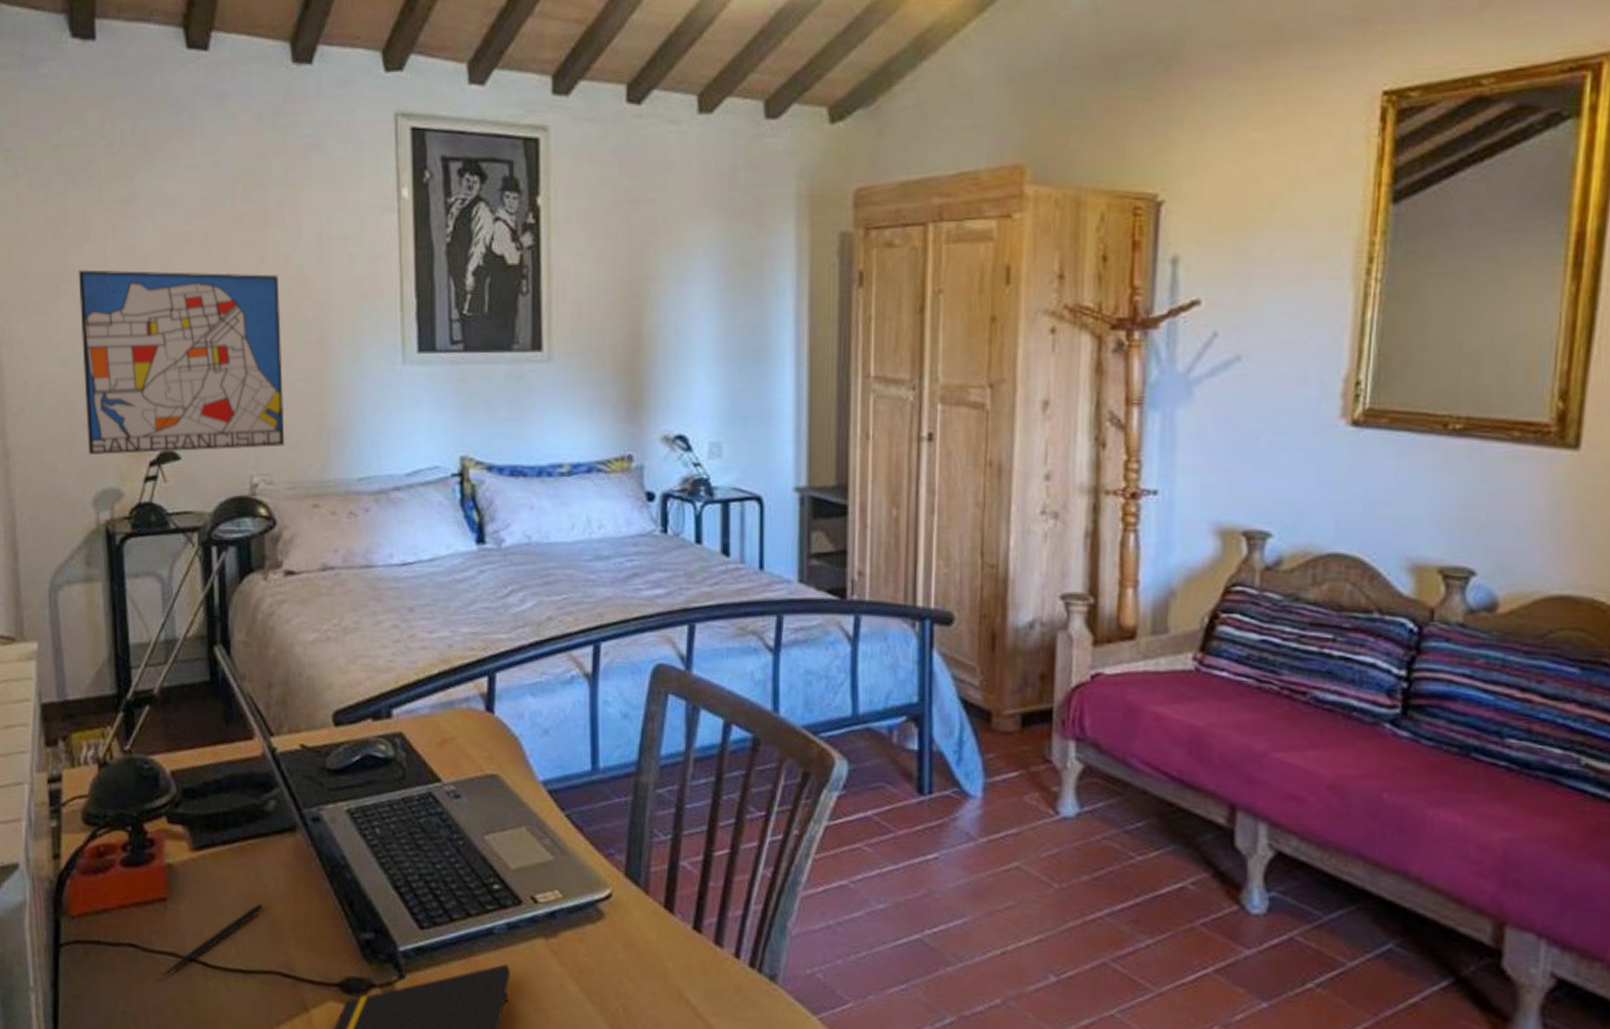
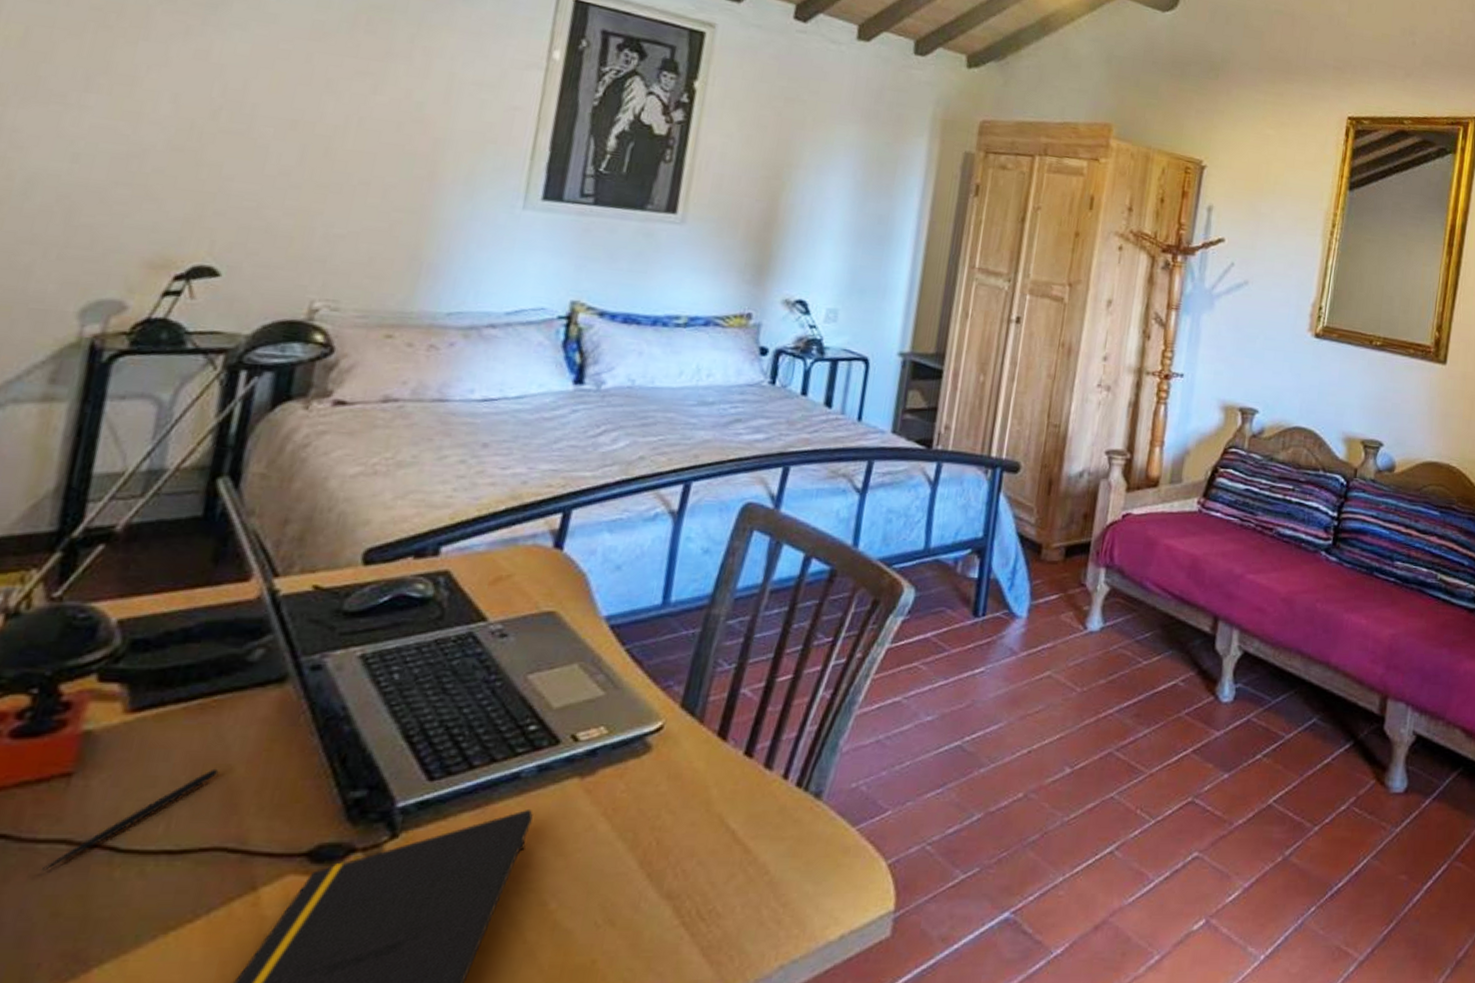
wall art: present [78,269,285,455] -> none [87,65,392,274]

